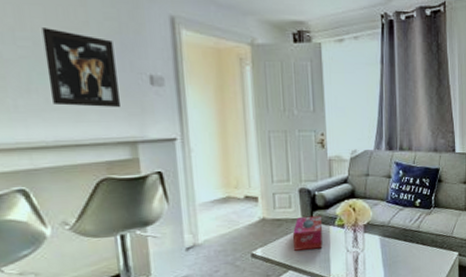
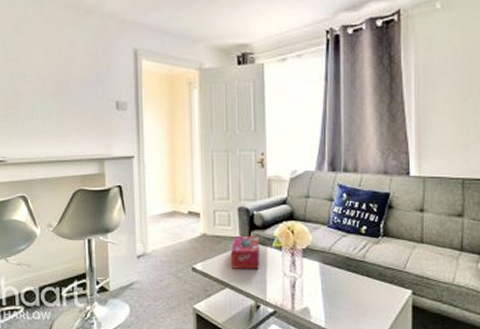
wall art: present [41,28,122,108] -> none [43,66,94,130]

